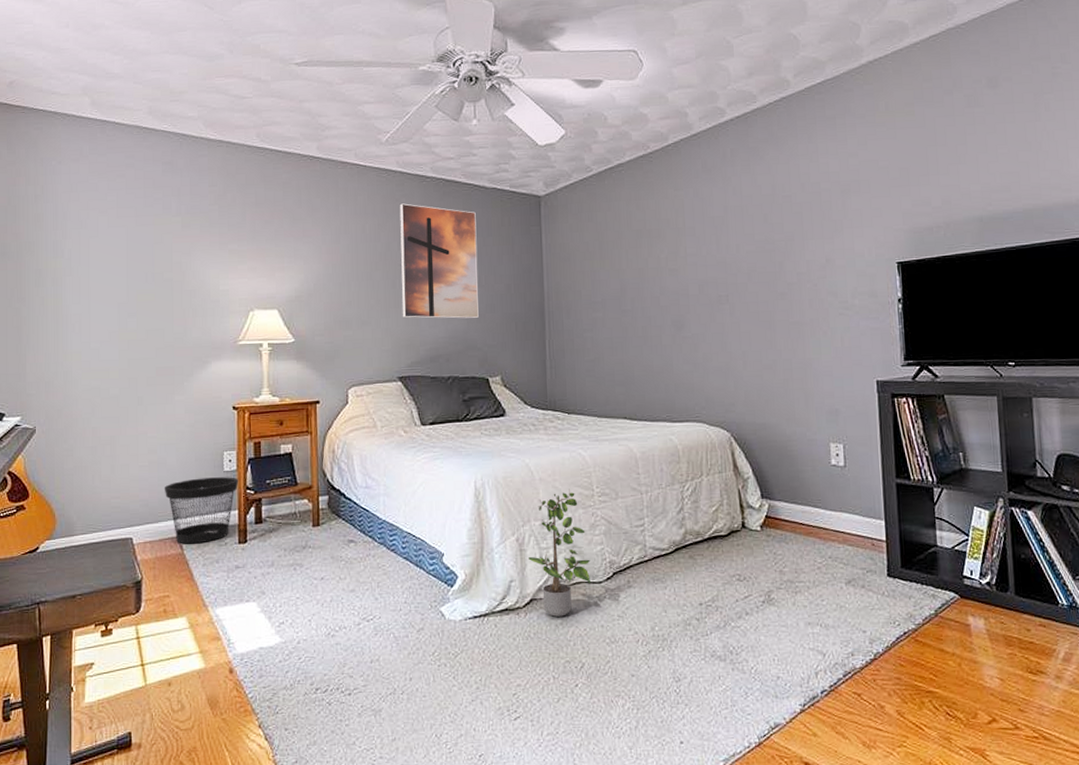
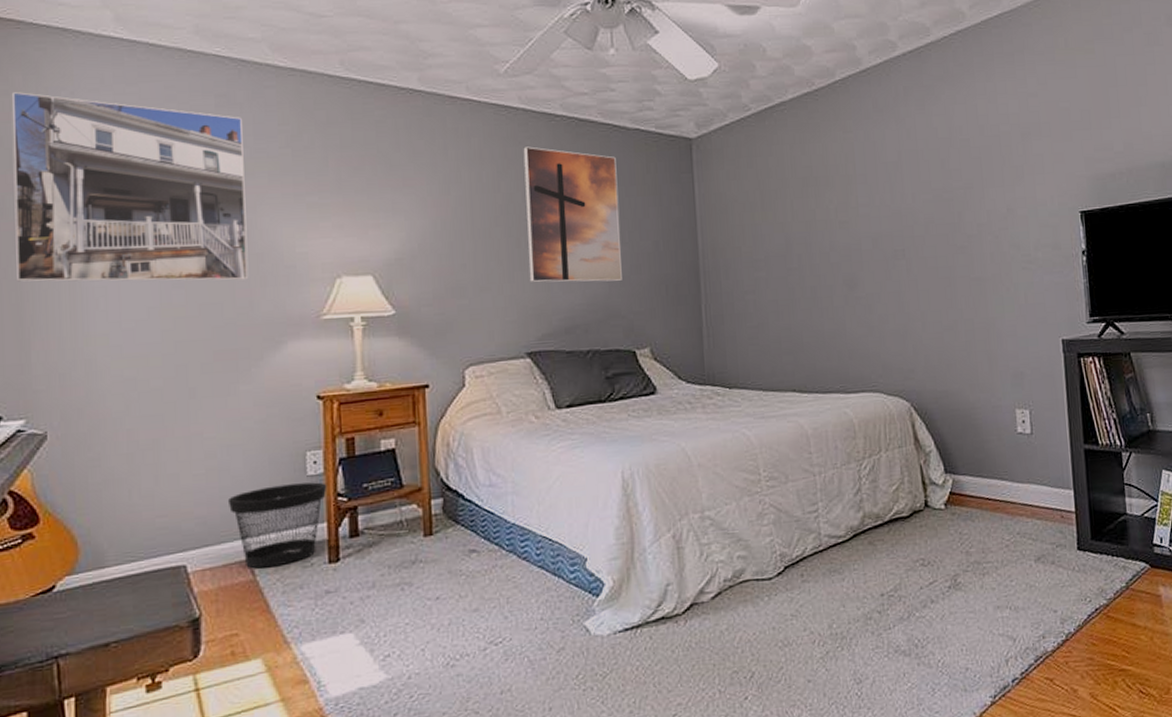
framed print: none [17,162,184,312] -> present [12,92,249,282]
potted plant: present [529,489,592,617] -> none [687,474,760,622]

